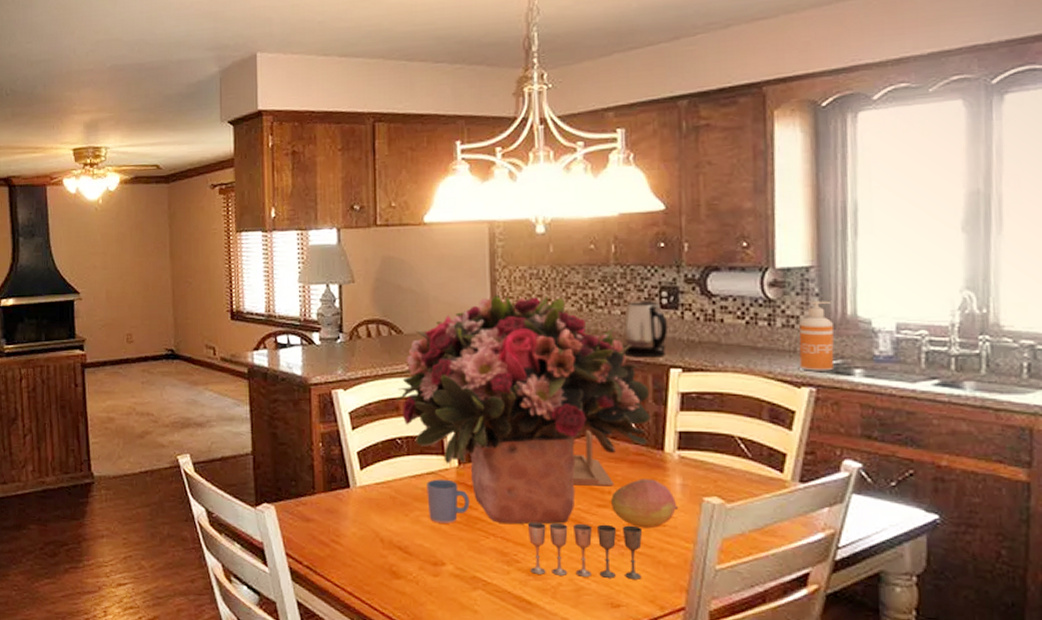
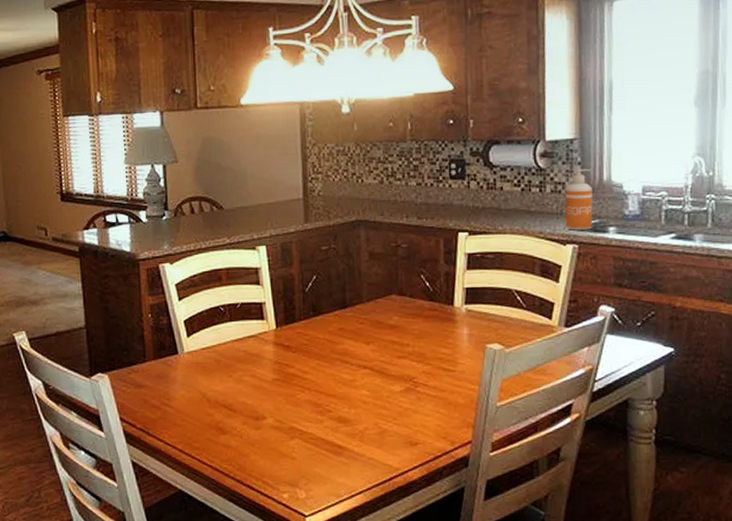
bouquet: present [396,294,651,525] -> none [218,170,442,379]
mug: present [427,479,470,524] -> none [248,341,287,381]
wine glass: present [527,521,643,580] -> none [337,372,436,421]
napkin holder: present [572,430,614,486] -> none [376,290,412,340]
fruit: present [610,479,679,529] -> none [408,331,466,375]
kettle: present [622,300,669,359] -> none [418,172,457,225]

